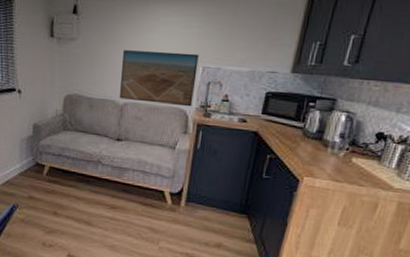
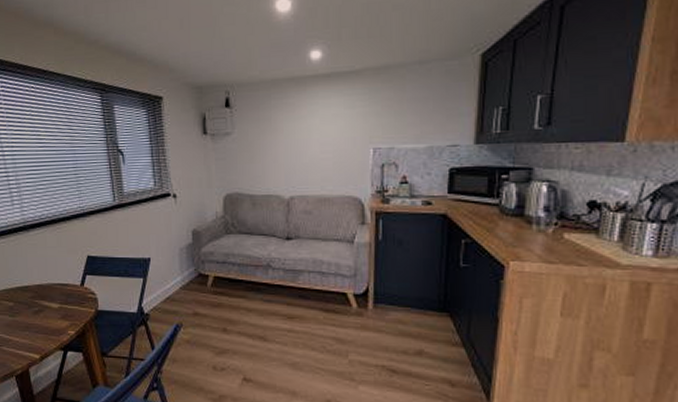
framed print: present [120,50,199,107] -> none [284,135,368,194]

